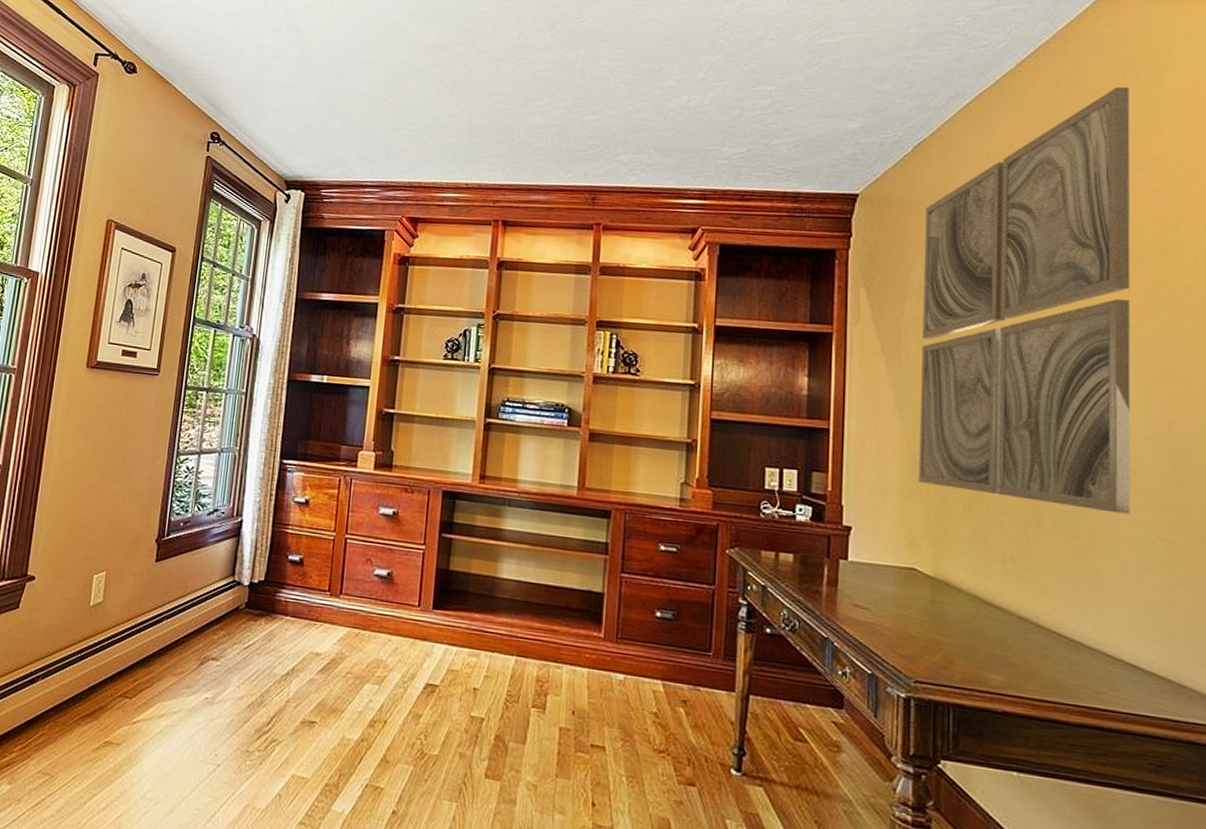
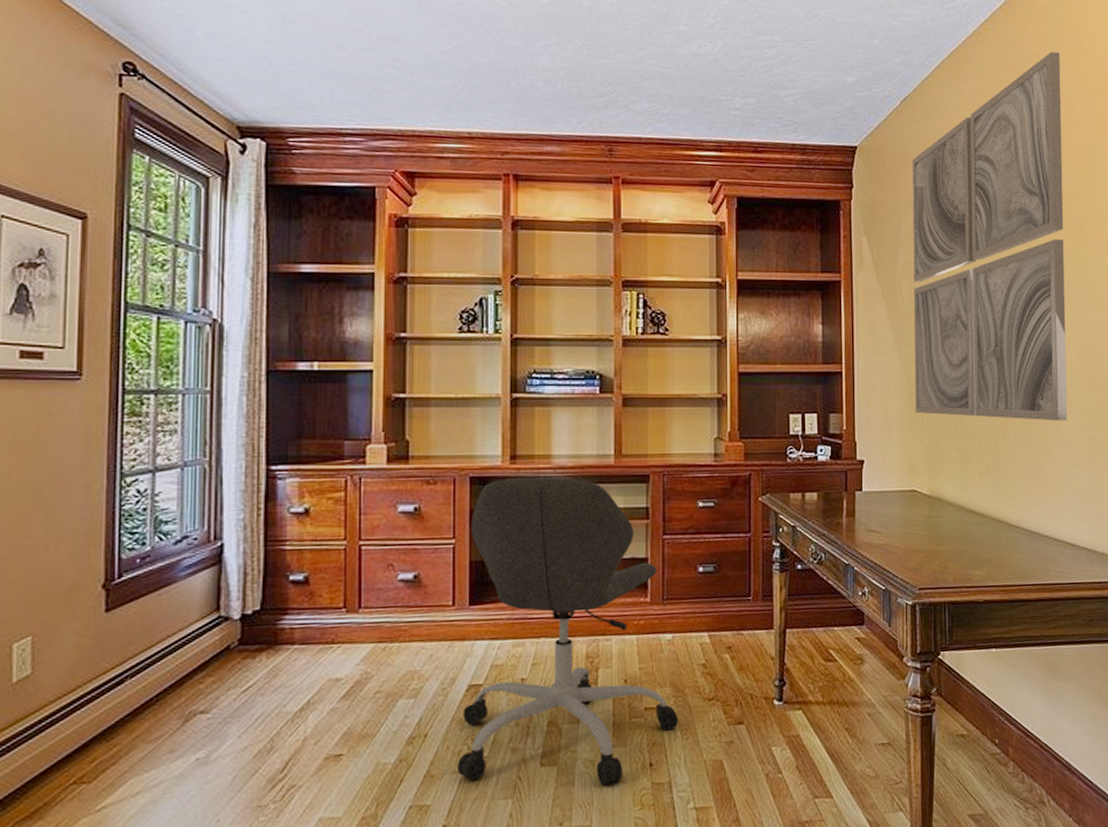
office chair: none [410,496,626,814] -> present [458,476,679,786]

